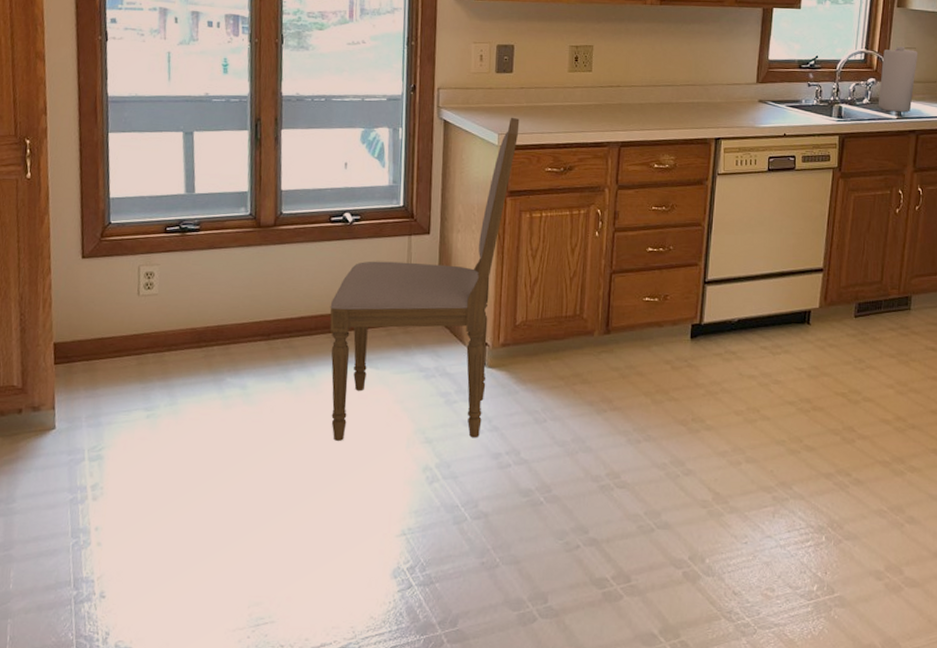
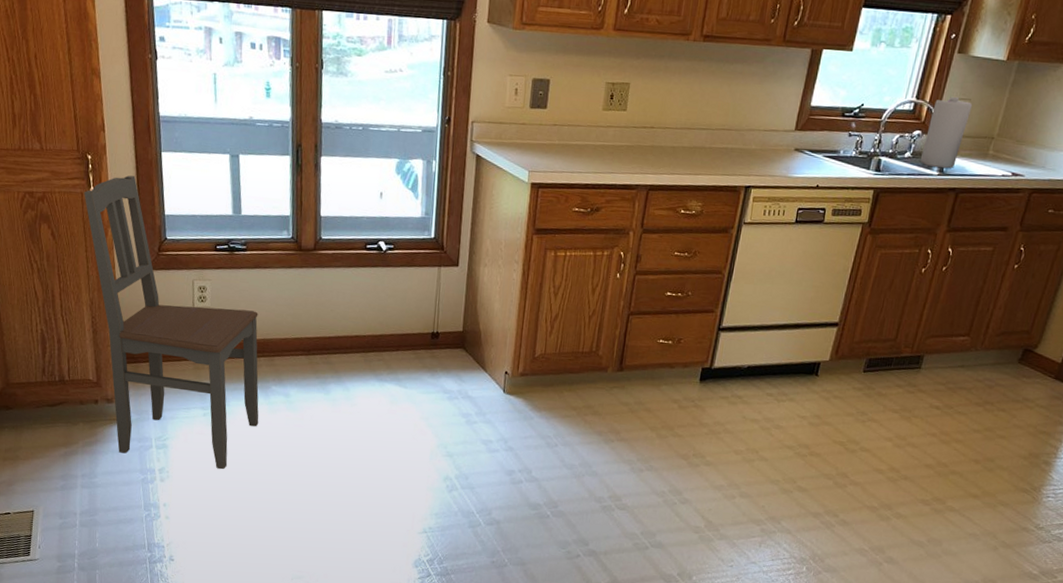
dining chair: none [19,159,212,479] -> present [84,175,259,469]
dining chair: present [330,117,520,441] -> none [363,154,551,455]

